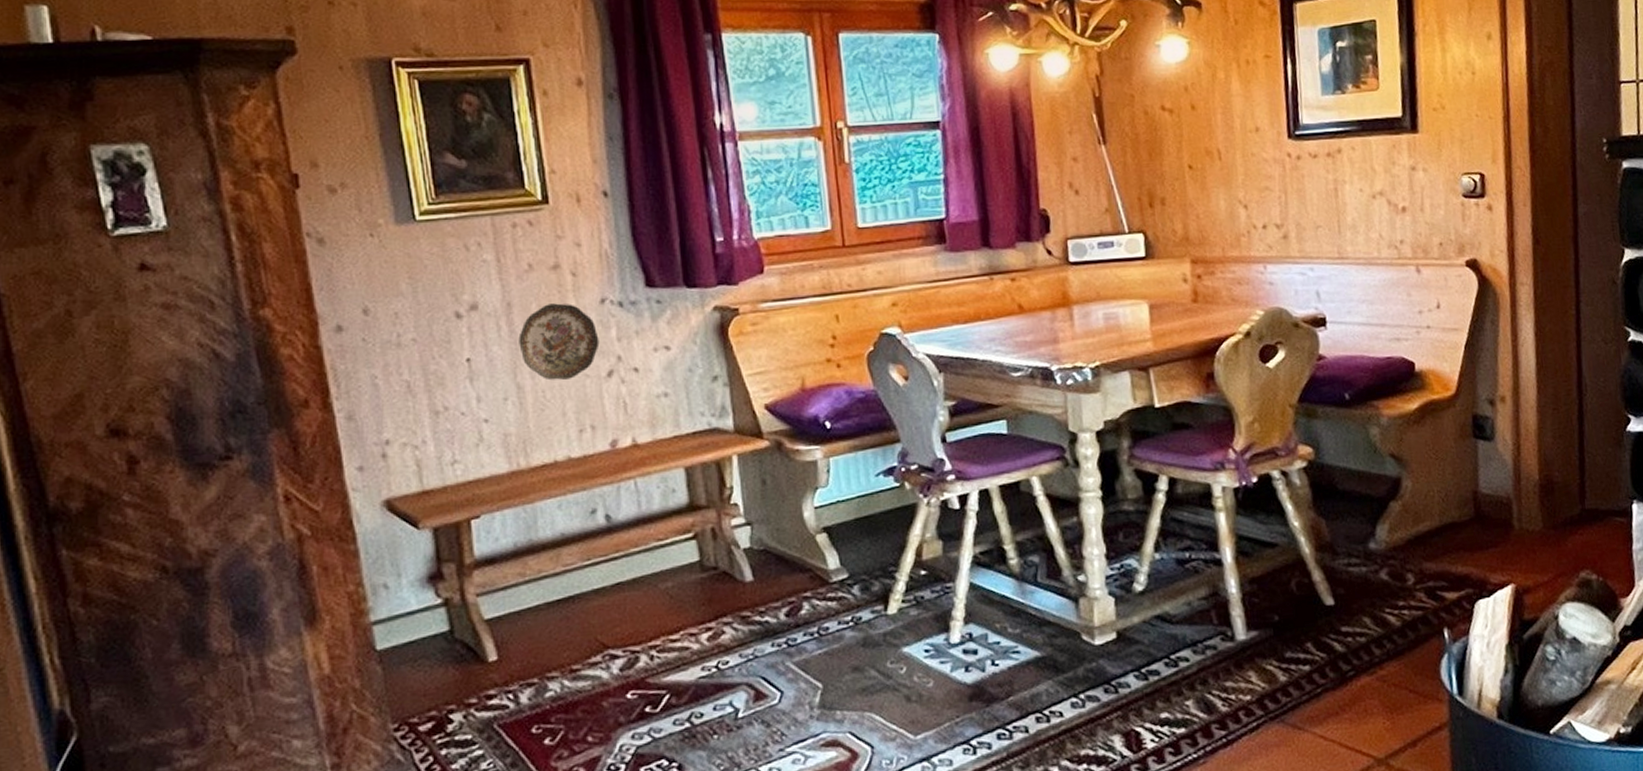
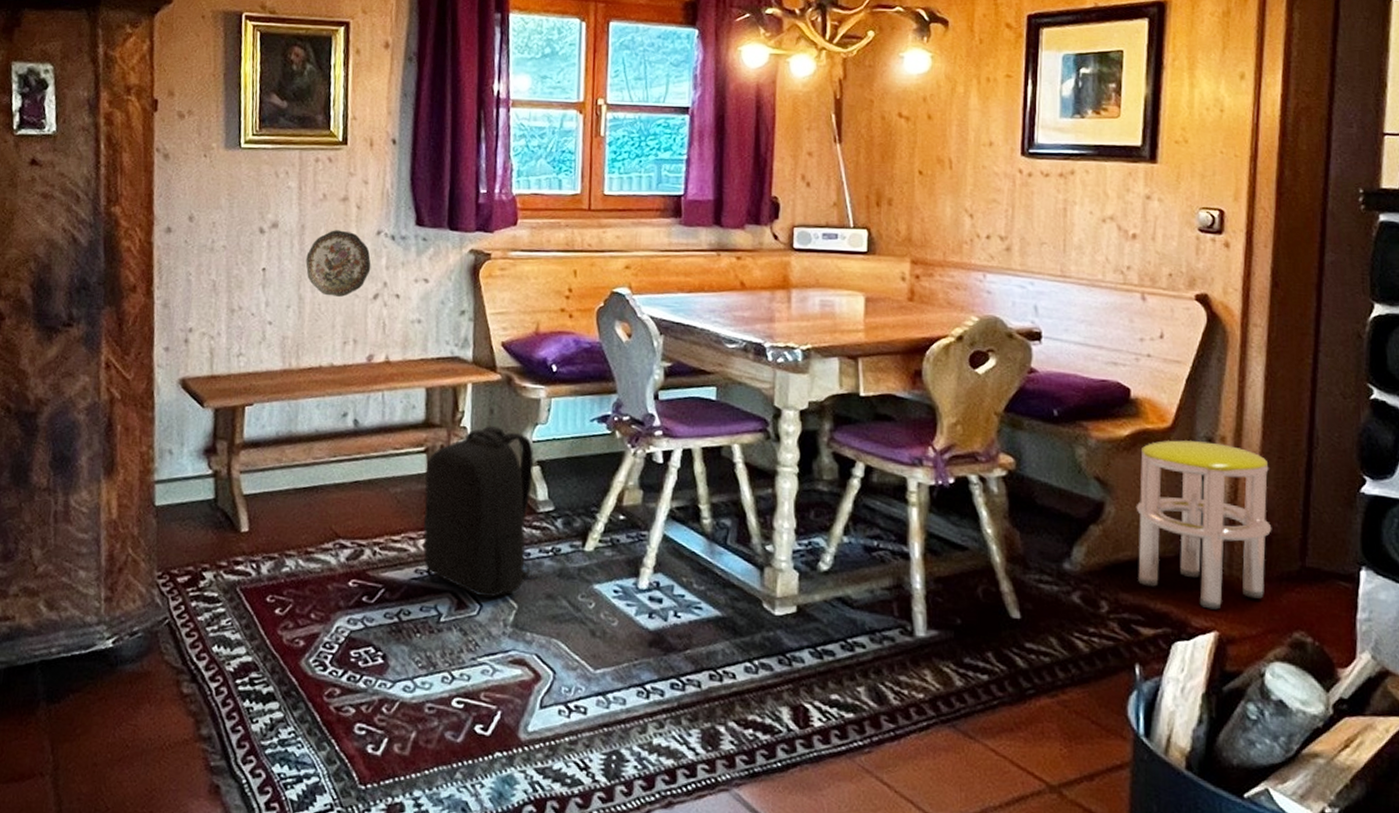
backpack: none [697,497,845,683] -> present [423,425,543,598]
stool: none [1429,403,1554,564] -> present [1136,440,1272,610]

